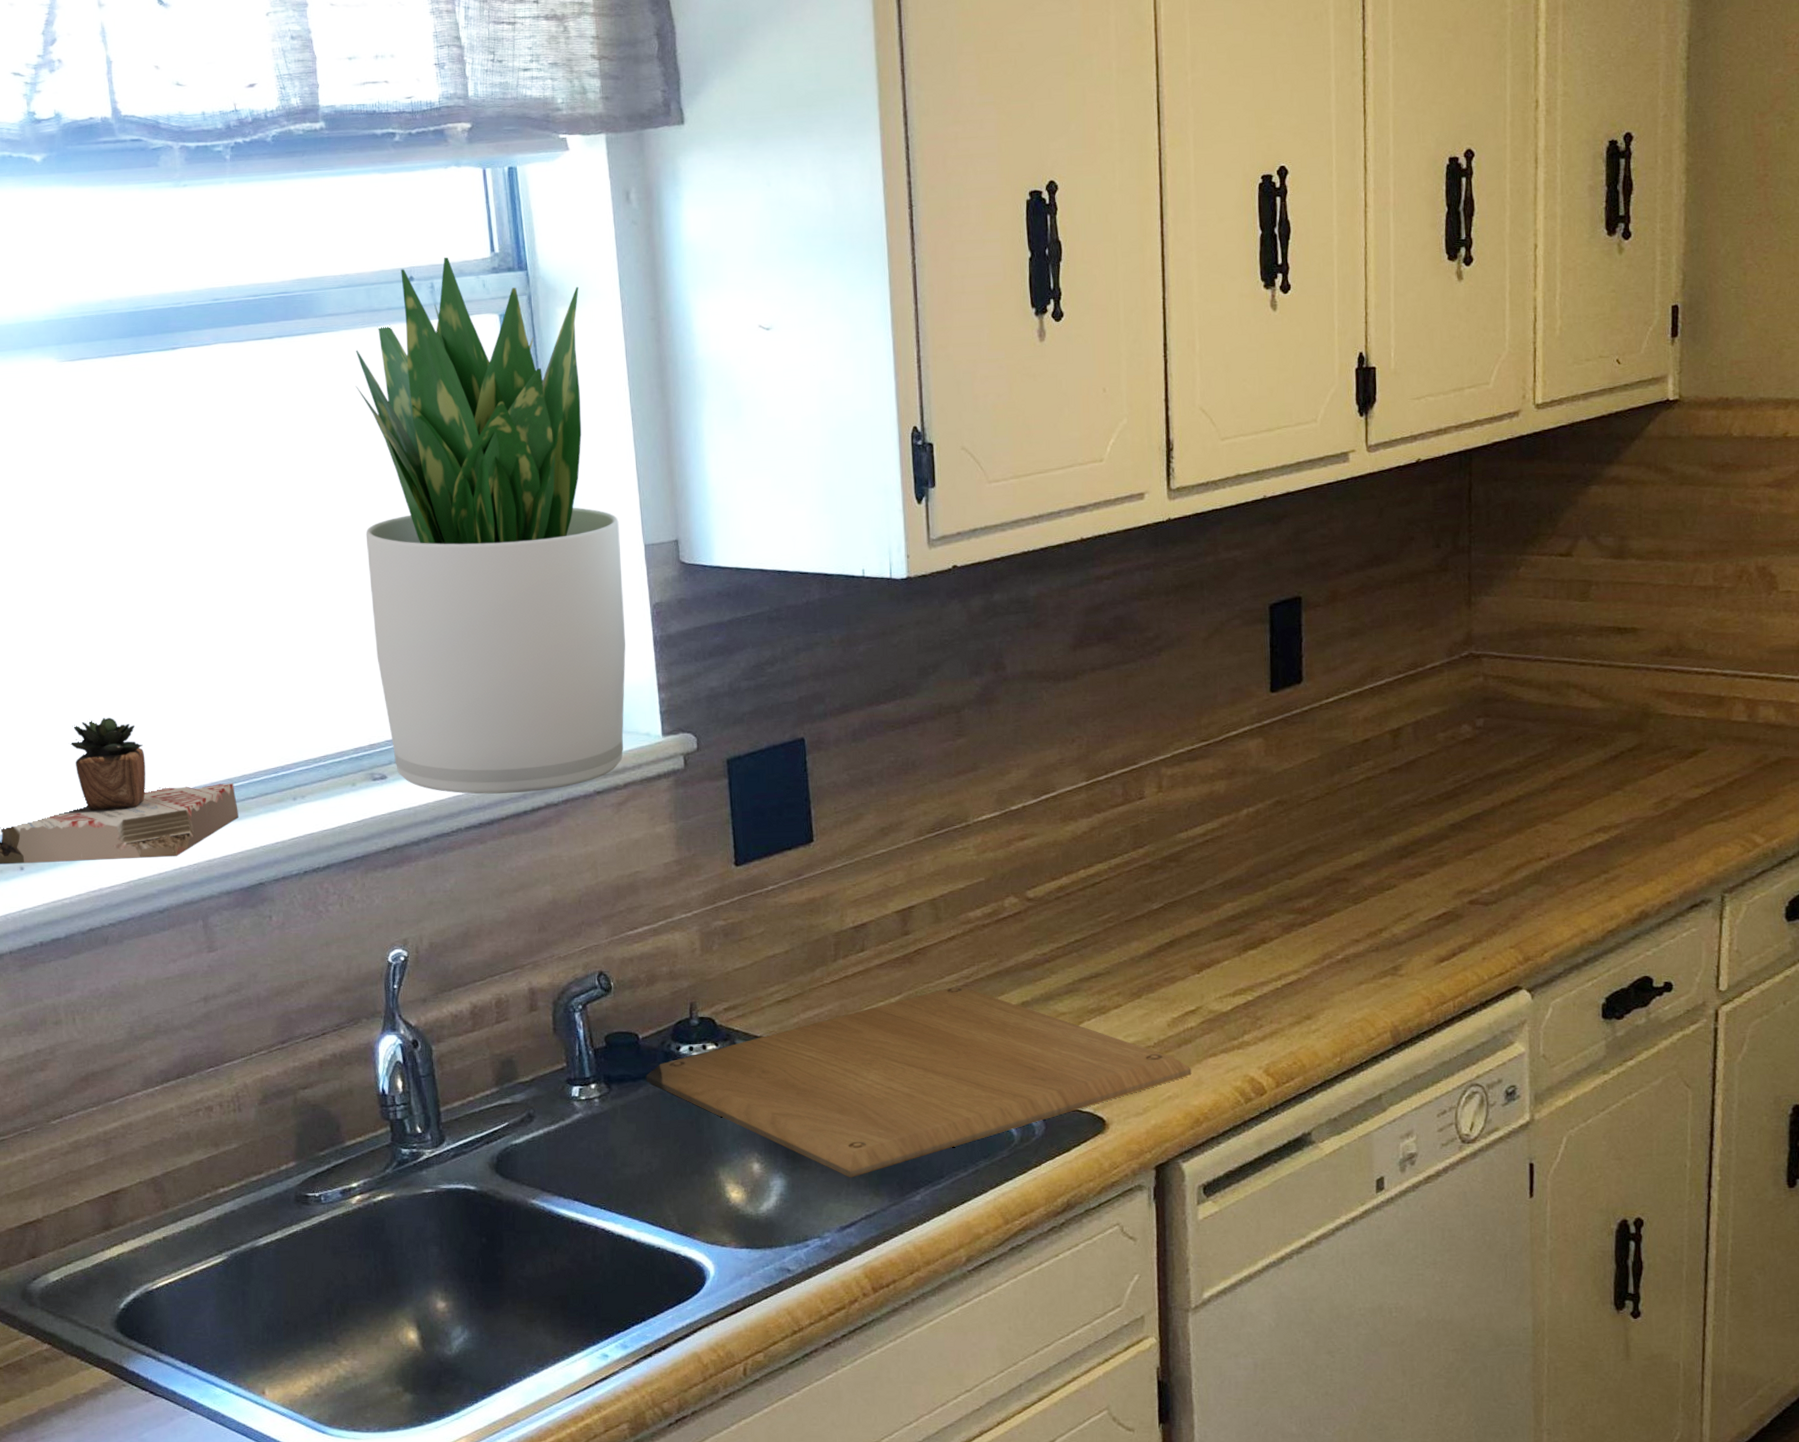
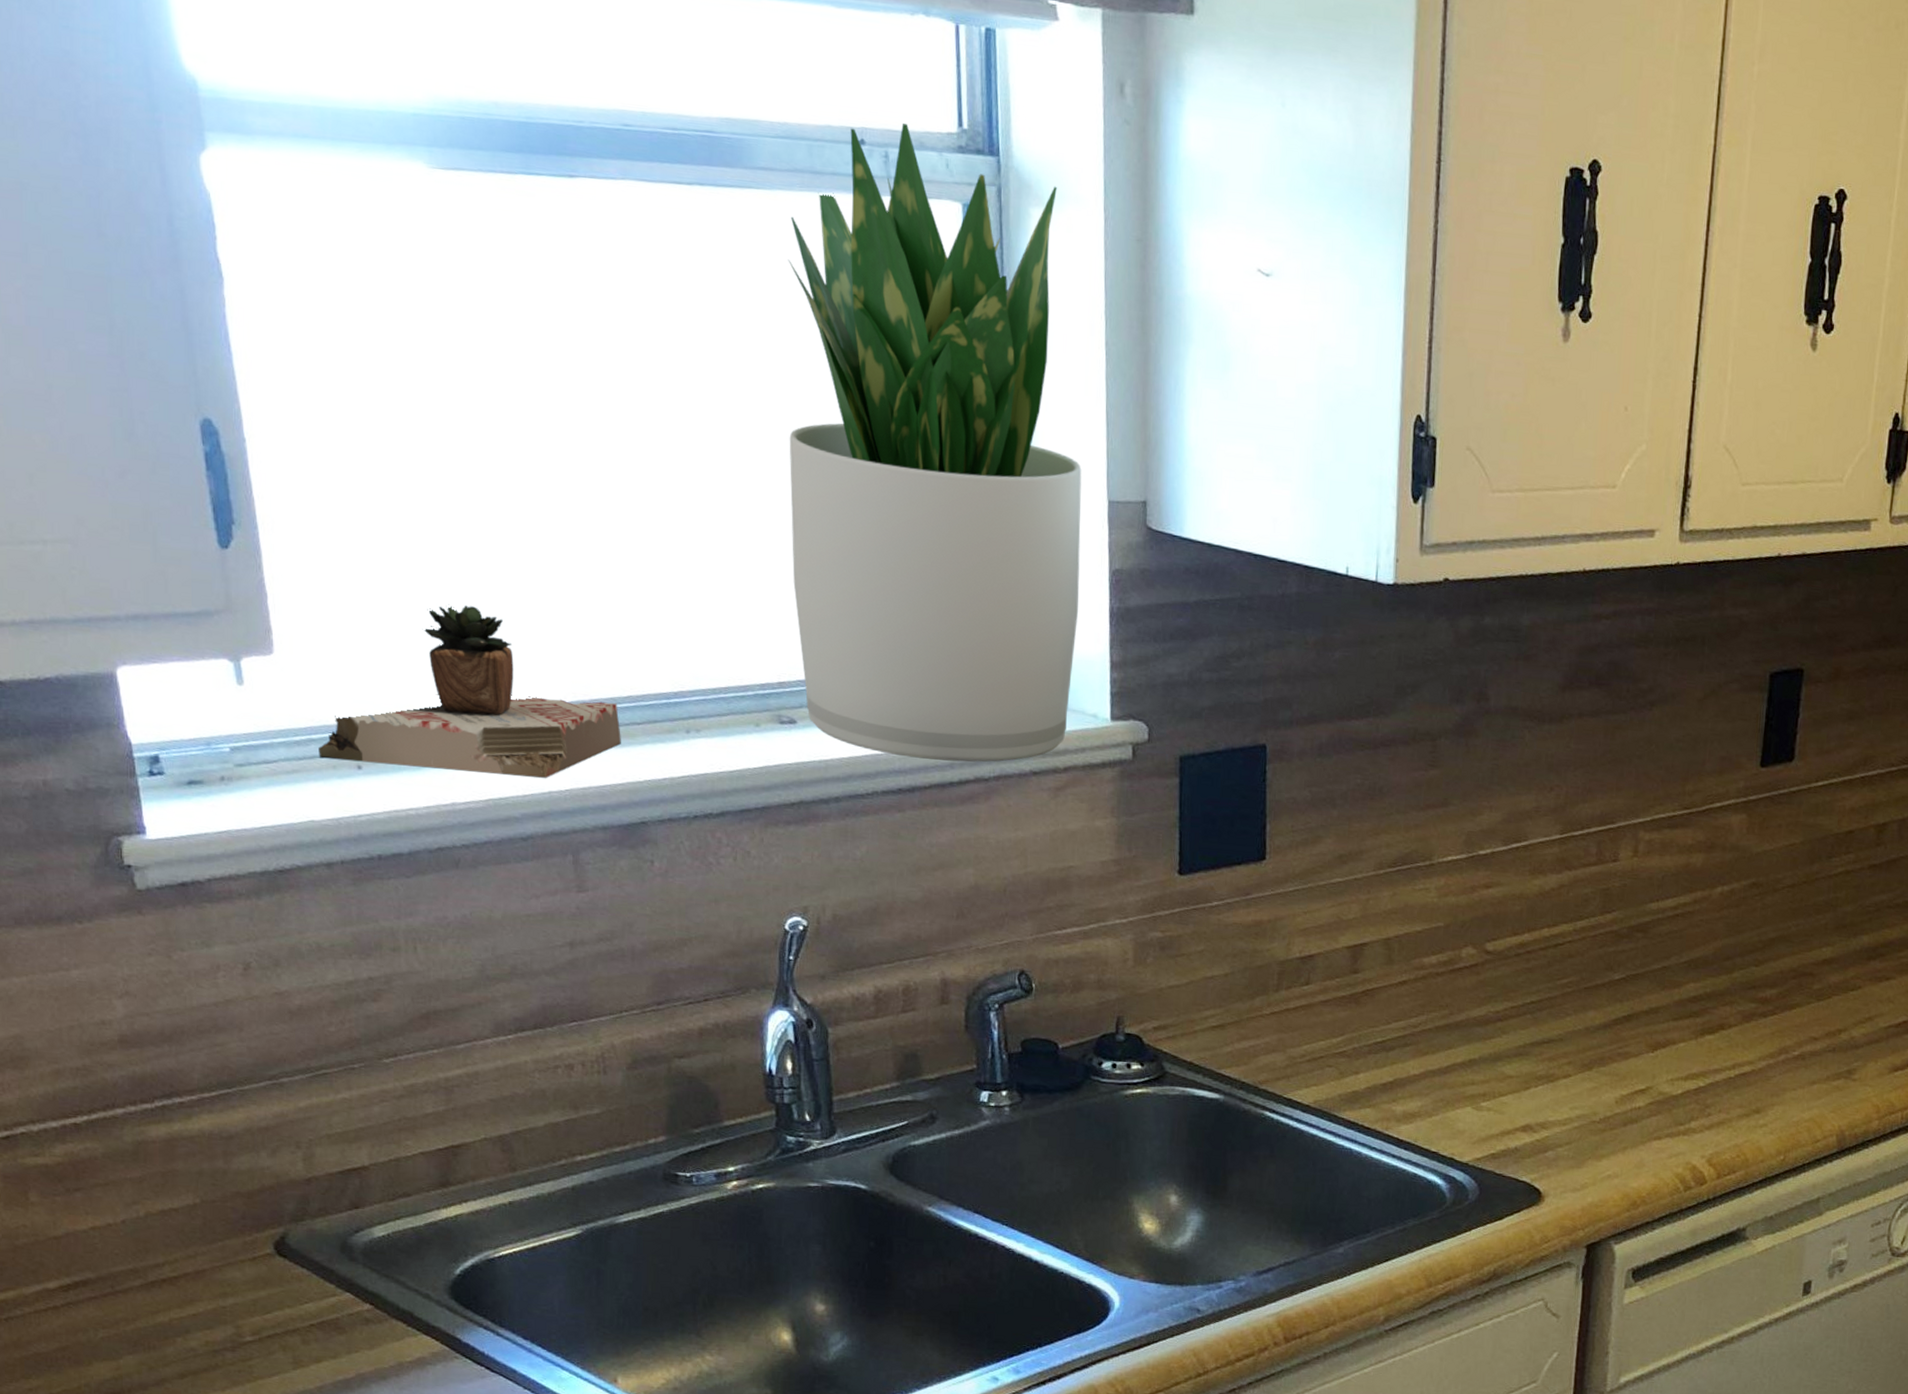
chopping board: present [645,985,1192,1178] -> none [1062,1033,1635,1222]

